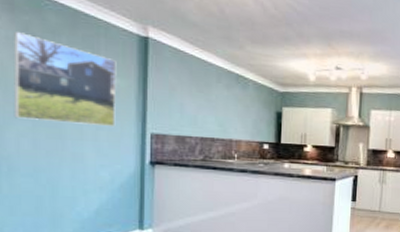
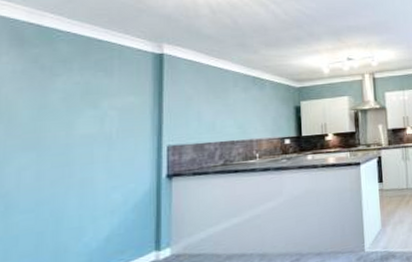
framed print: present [13,32,117,127] -> none [16,65,131,152]

